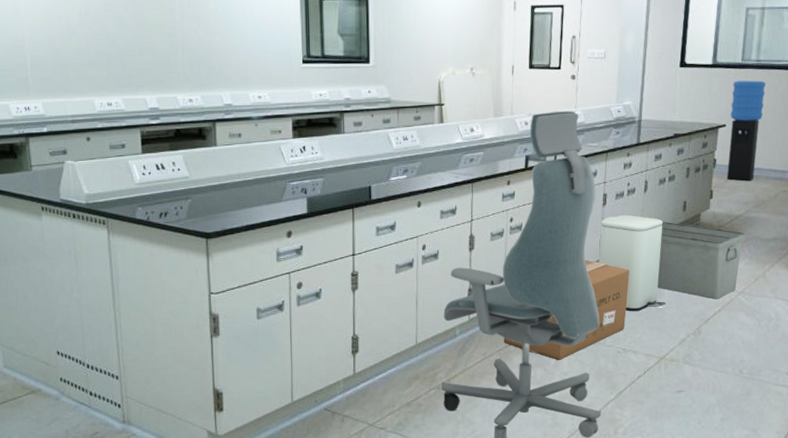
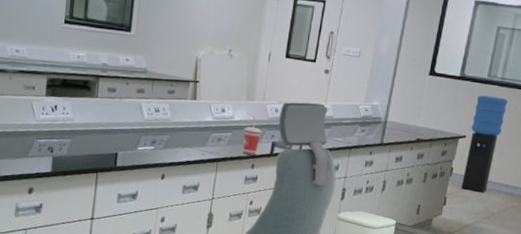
beverage cup: none [494,128,514,172] -> present [242,111,262,156]

